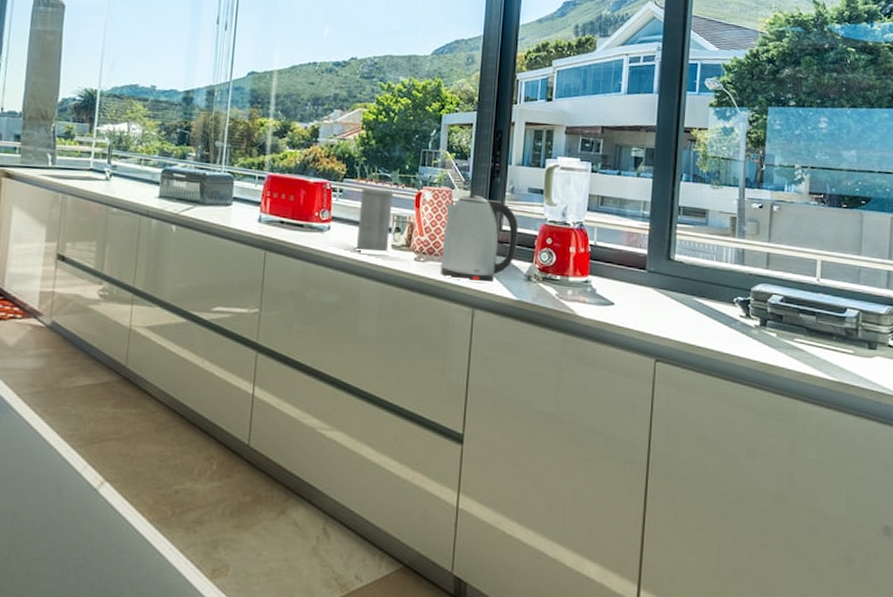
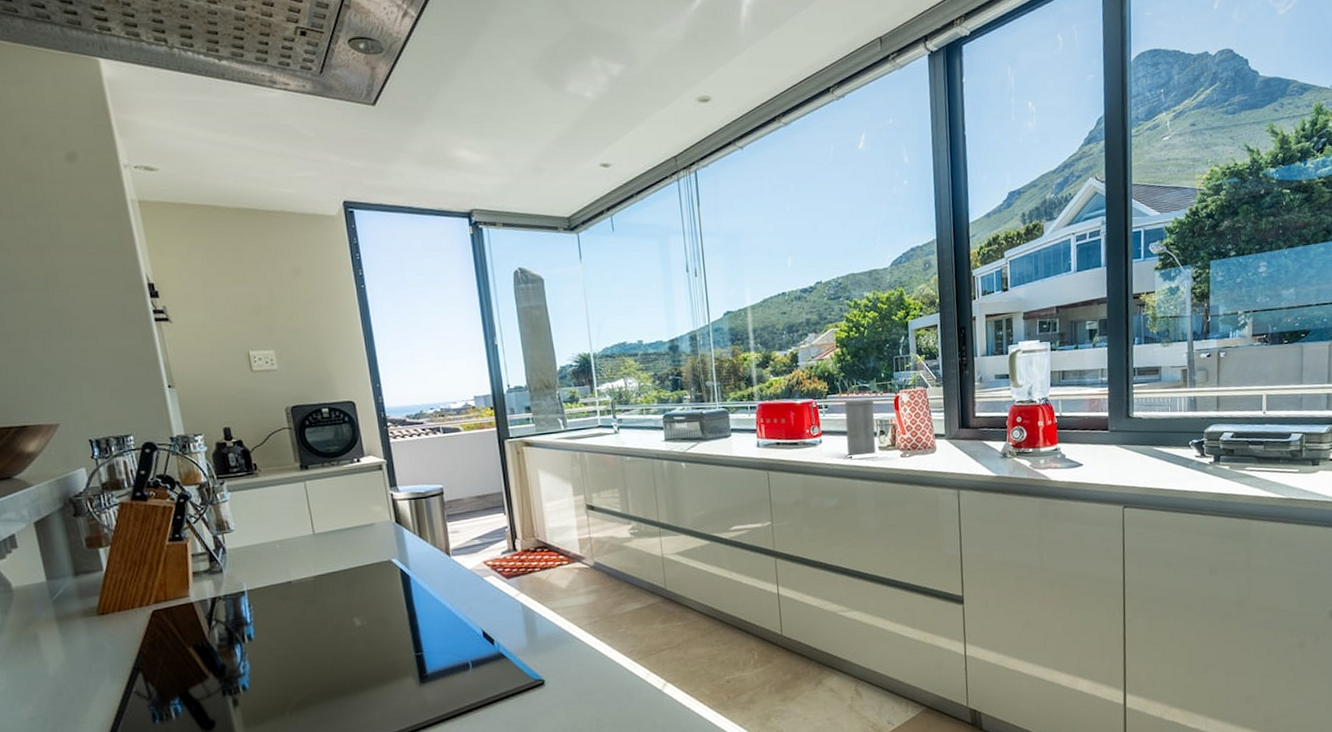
kettle: present [440,195,518,284] -> none [923,389,991,468]

